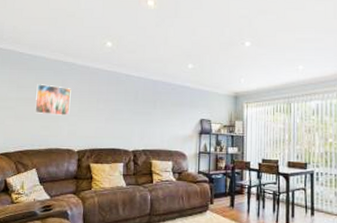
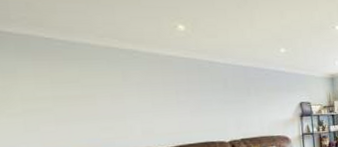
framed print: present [35,83,71,116] -> none [83,76,141,114]

